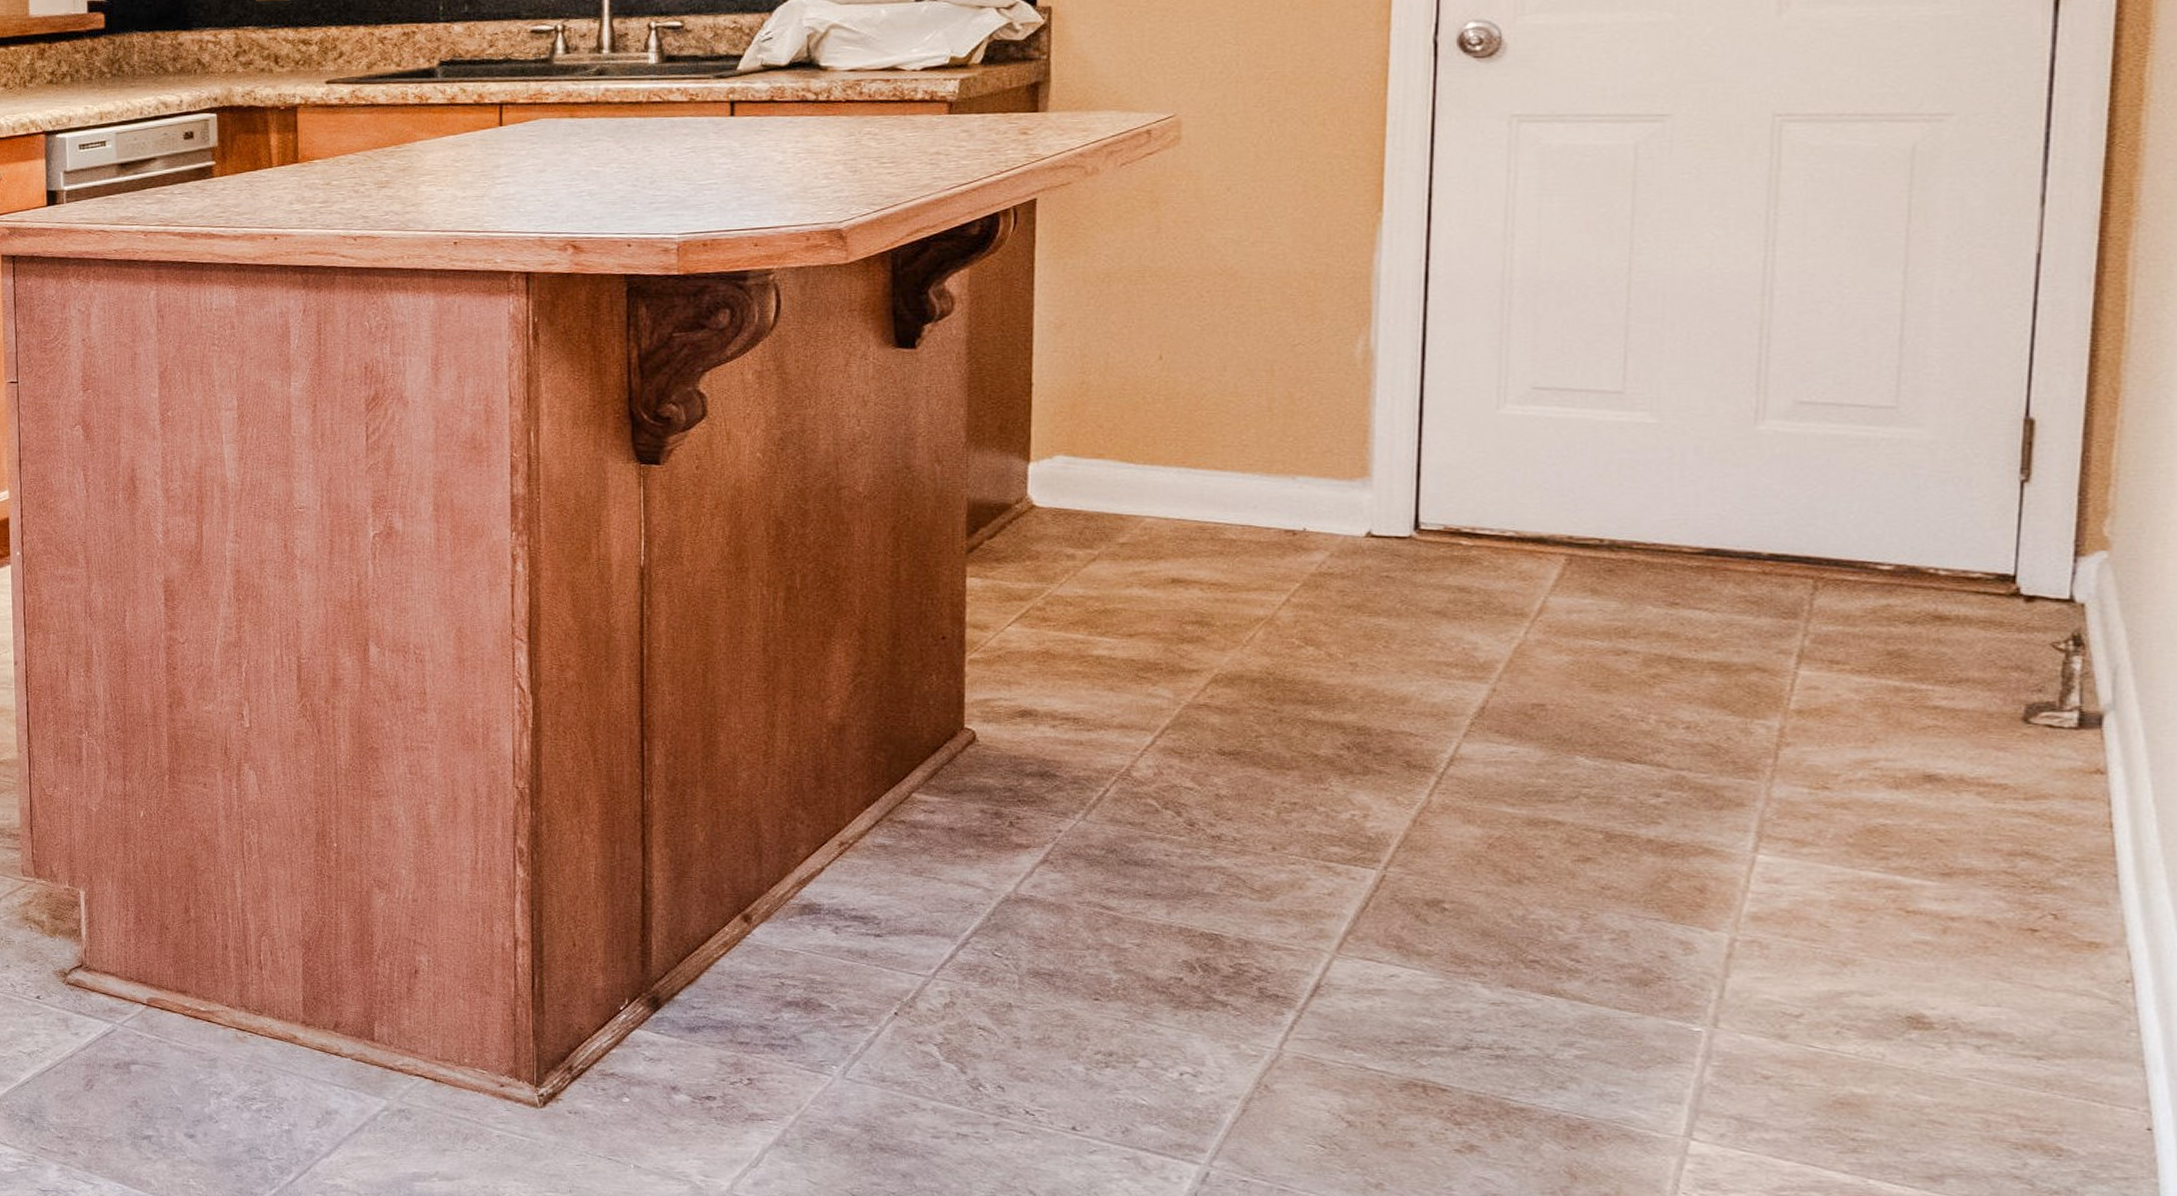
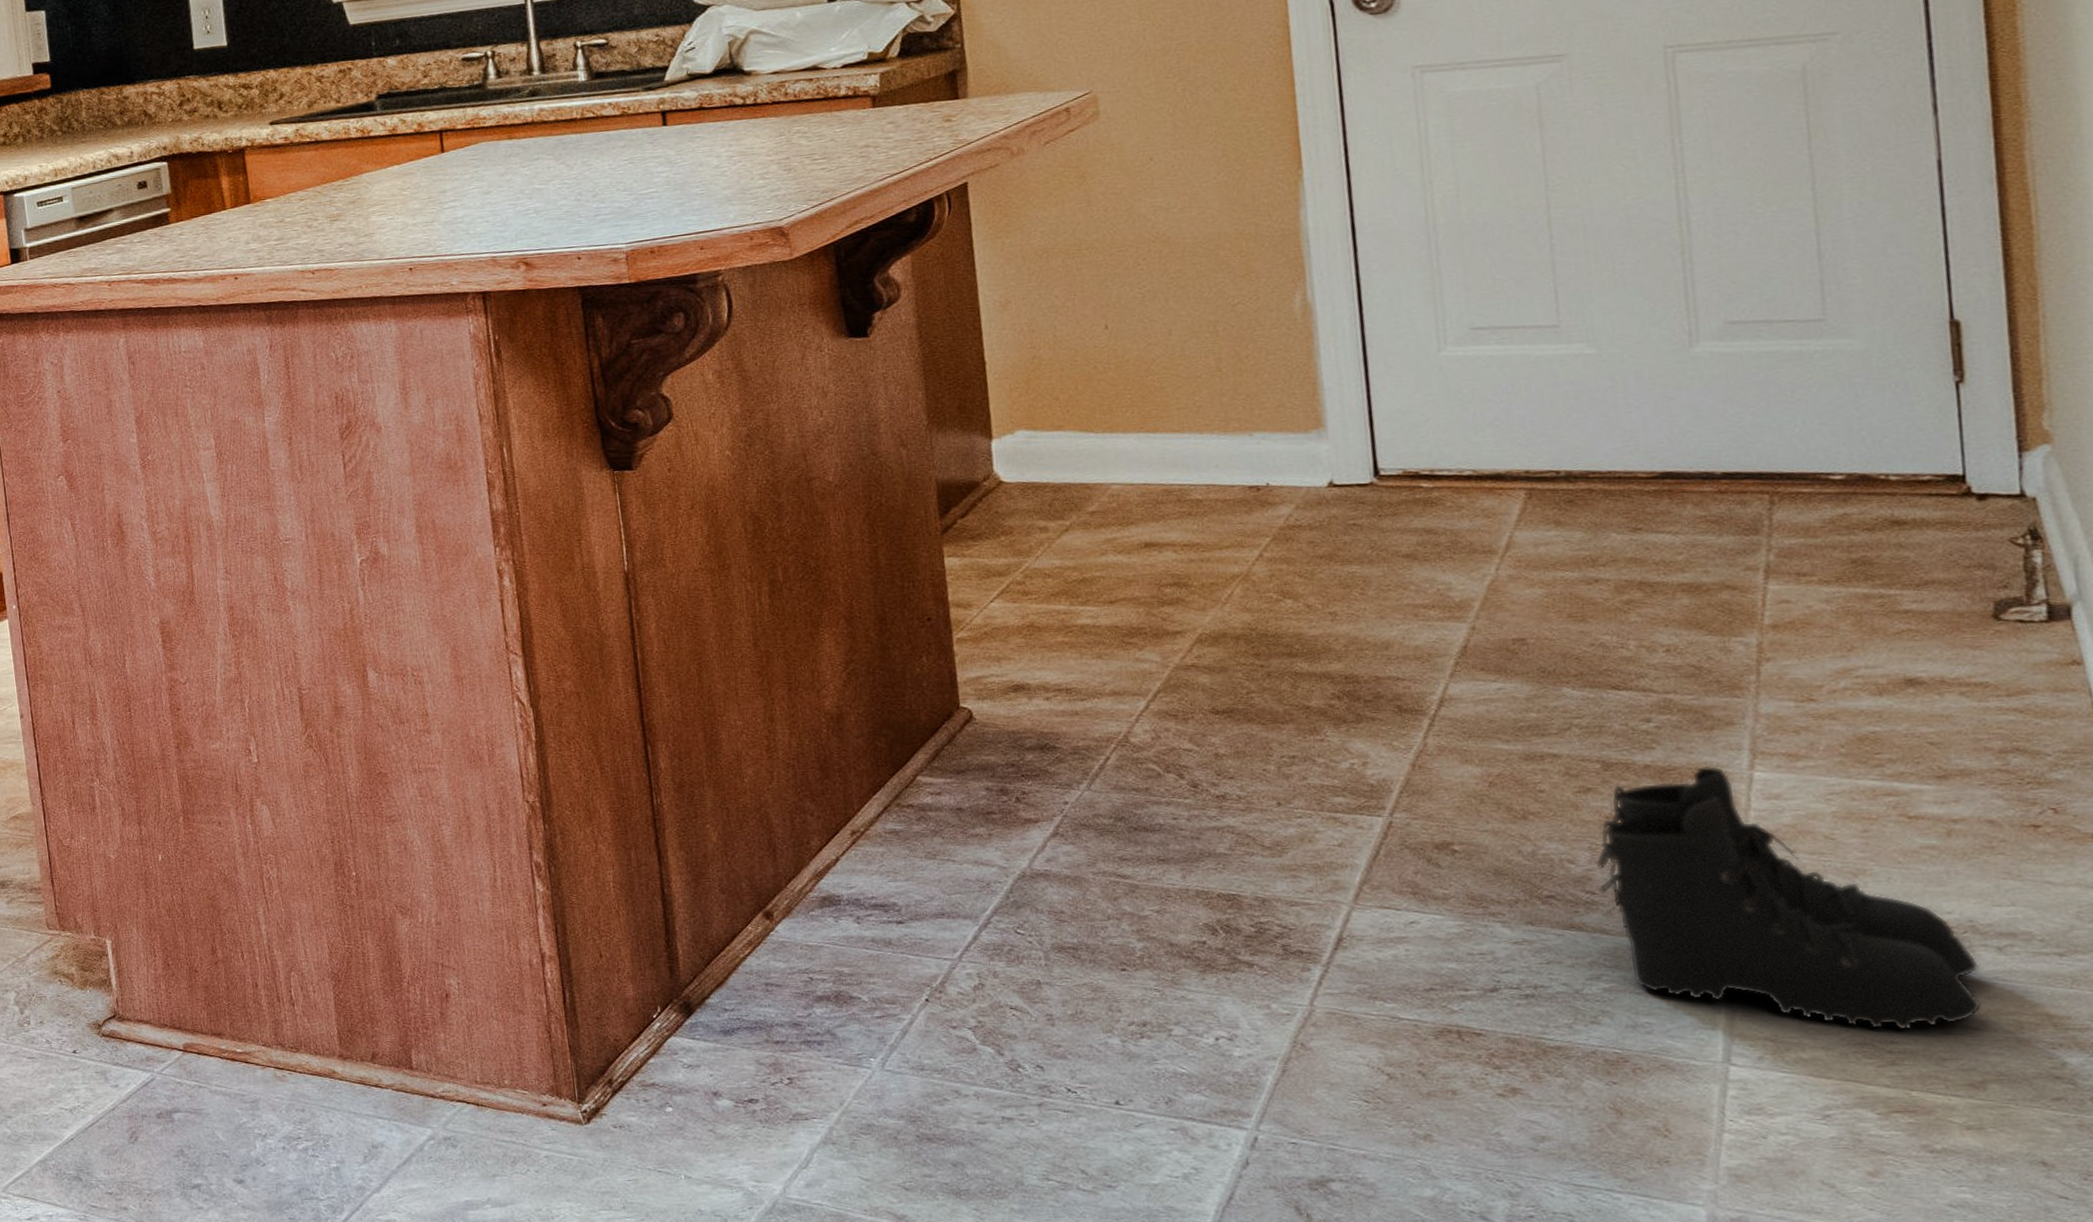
boots: none [1584,844,1956,1120] -> present [1595,765,1983,1031]

